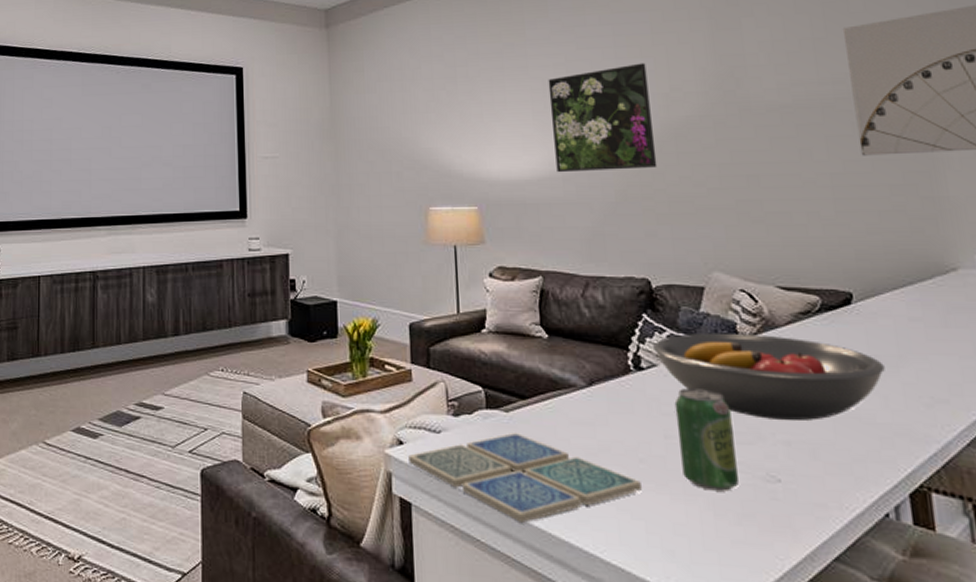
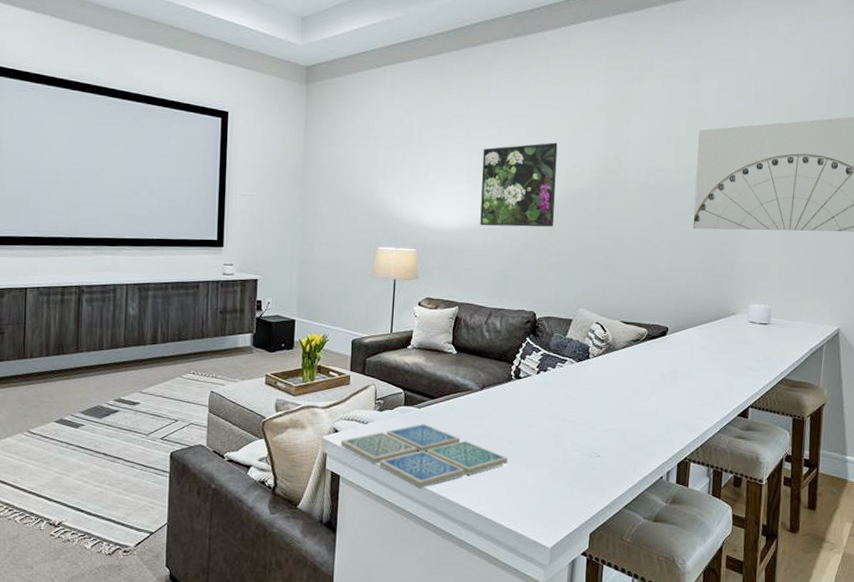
fruit bowl: present [652,332,885,420] -> none [529,353,679,415]
beverage can: present [674,389,739,492] -> none [537,392,576,464]

